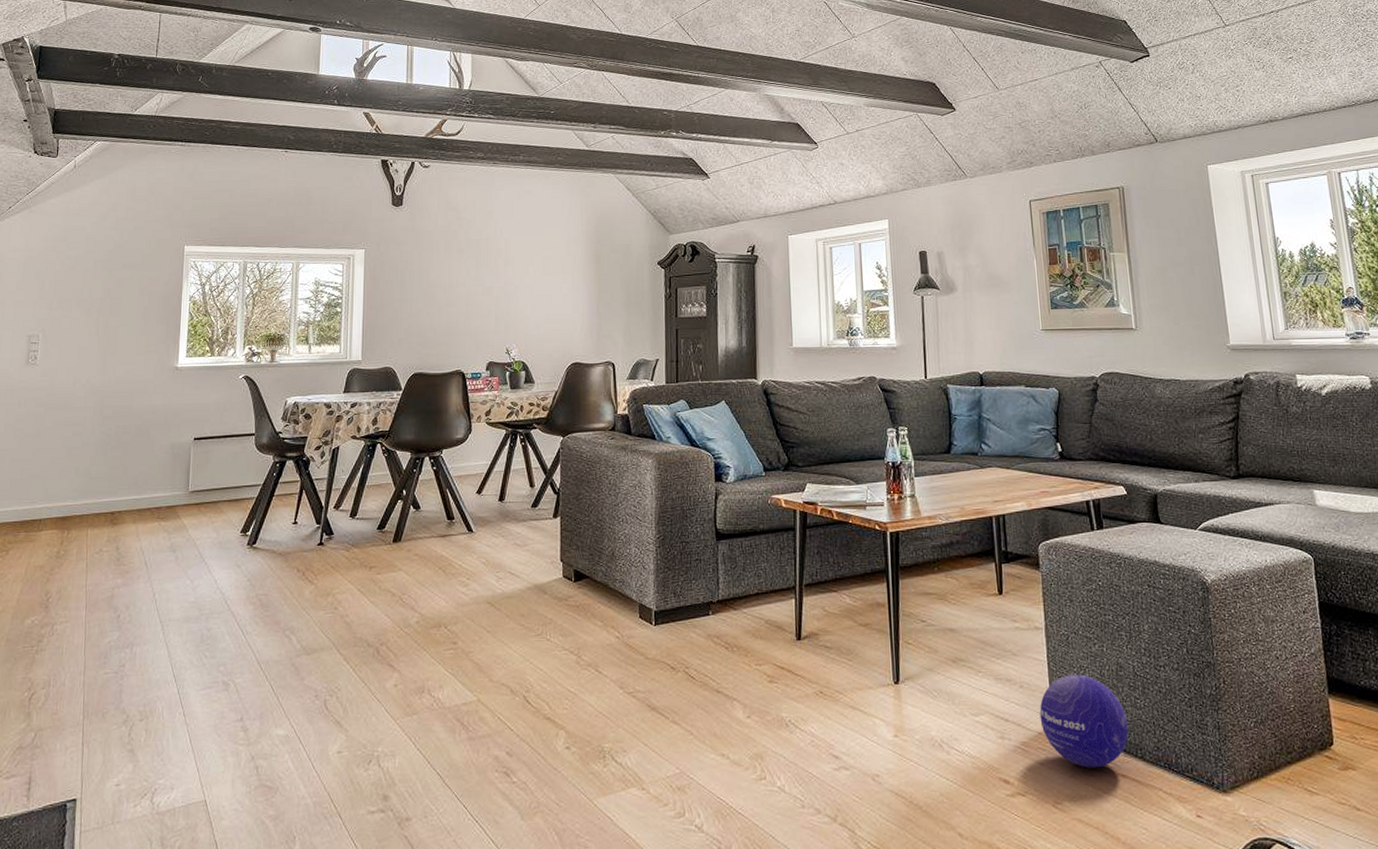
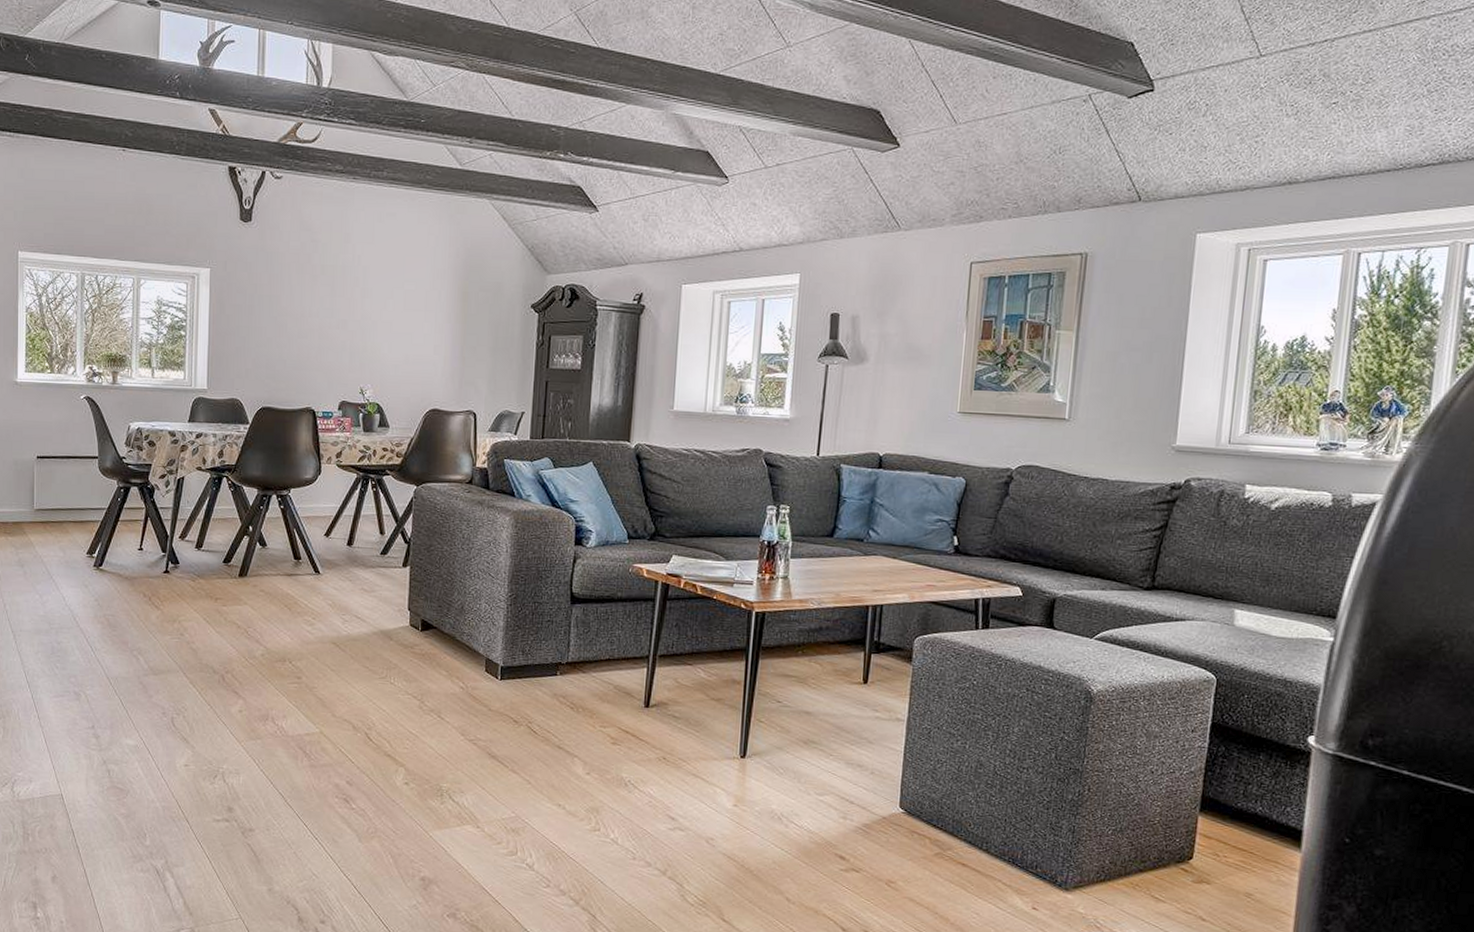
decorative ball: present [1039,674,1129,768] -> none [886,767,979,855]

